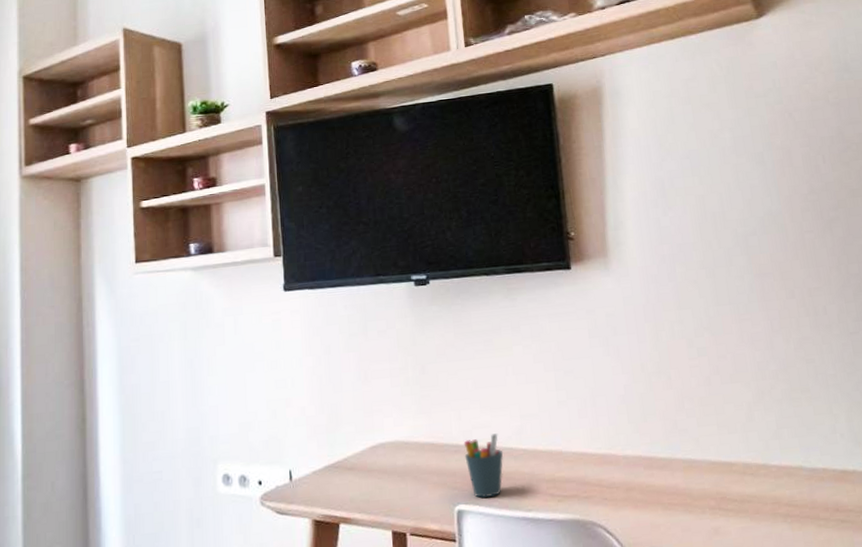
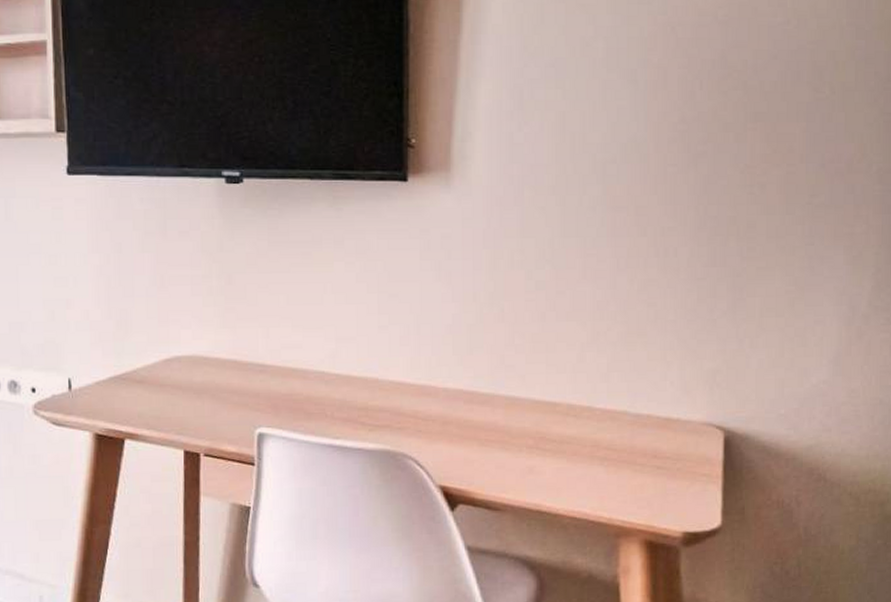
pen holder: present [463,433,504,499] -> none [270,355,314,423]

